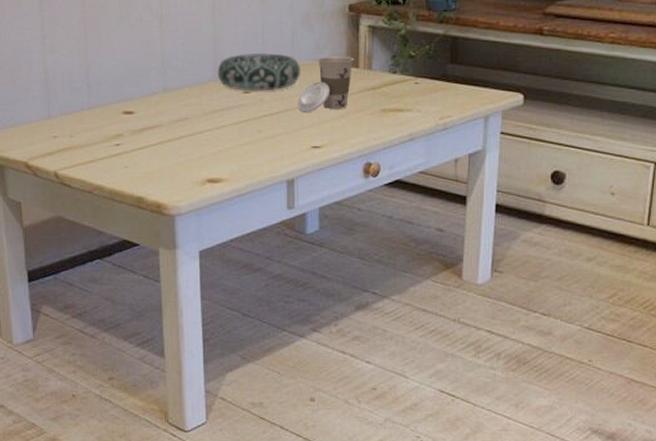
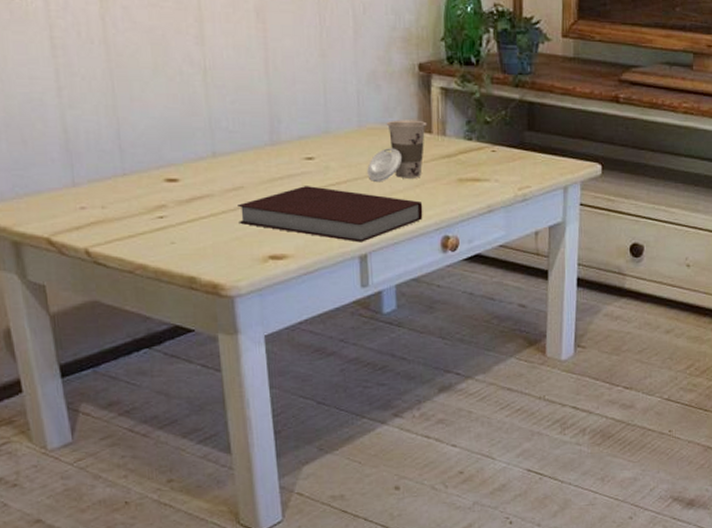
notebook: none [182,117,347,168] -> present [238,186,423,243]
decorative bowl: present [217,52,300,92] -> none [274,114,369,158]

